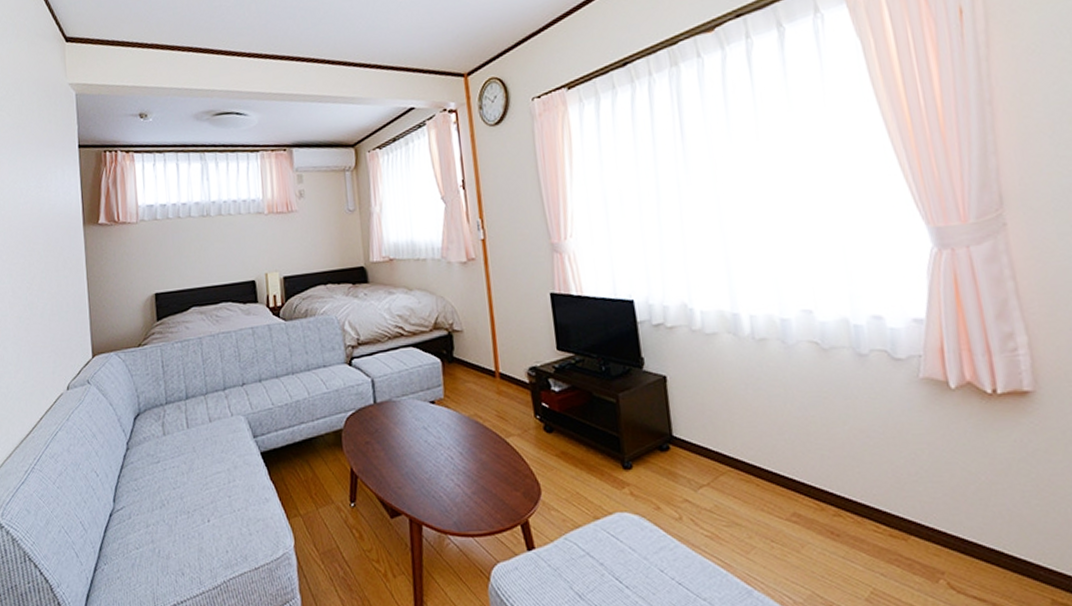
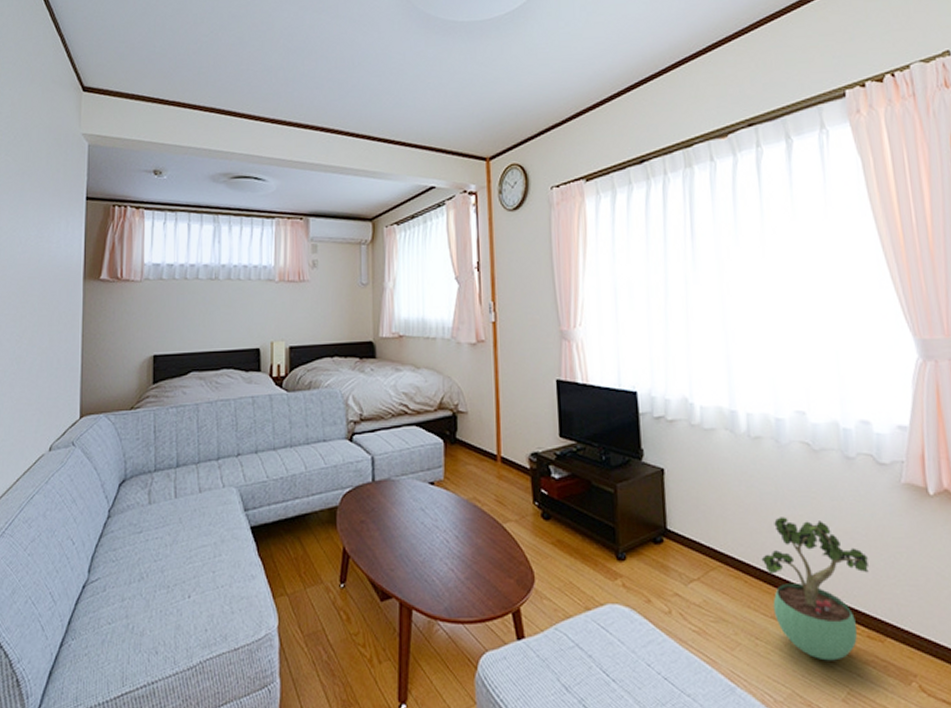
potted plant: none [773,418,889,561] -> present [761,517,870,661]

